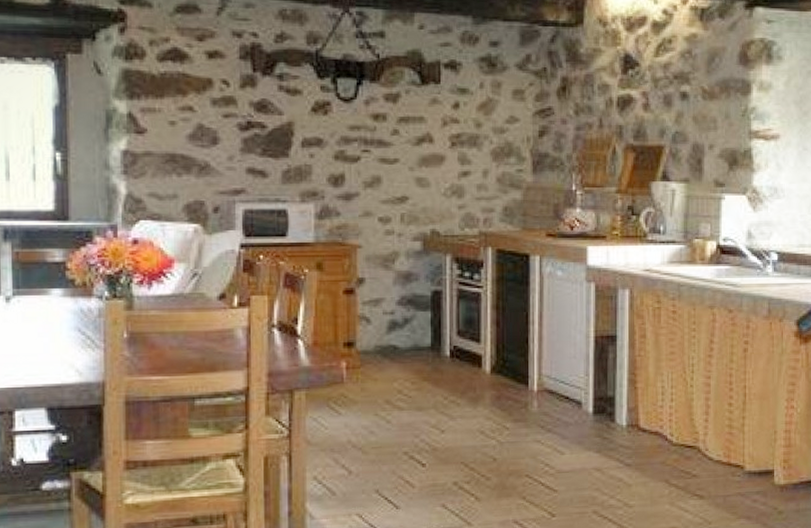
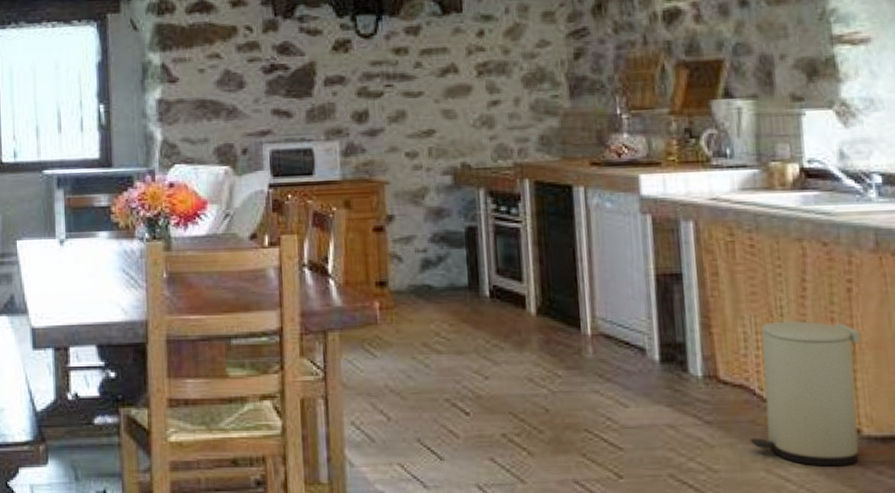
pedal bin: none [659,376,751,498] -> present [750,321,861,467]

